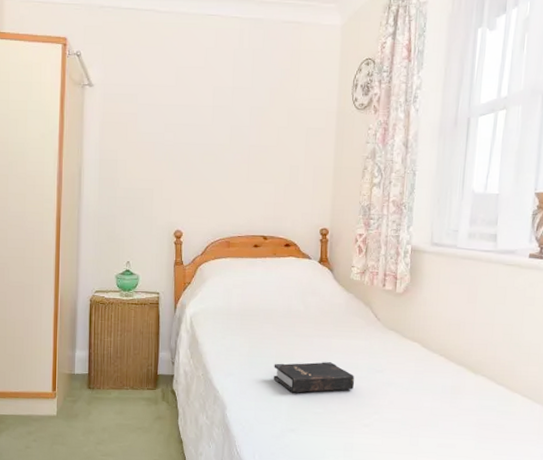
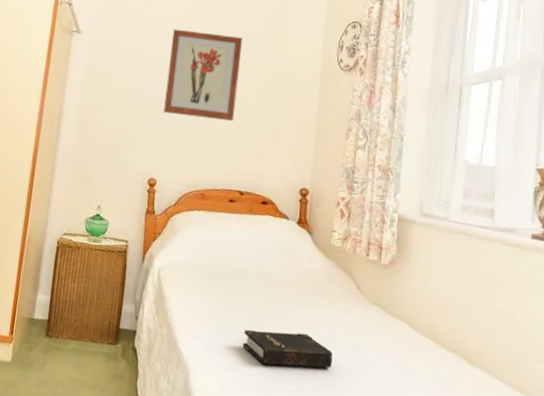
wall art: none [184,76,258,169] -> present [163,29,242,122]

